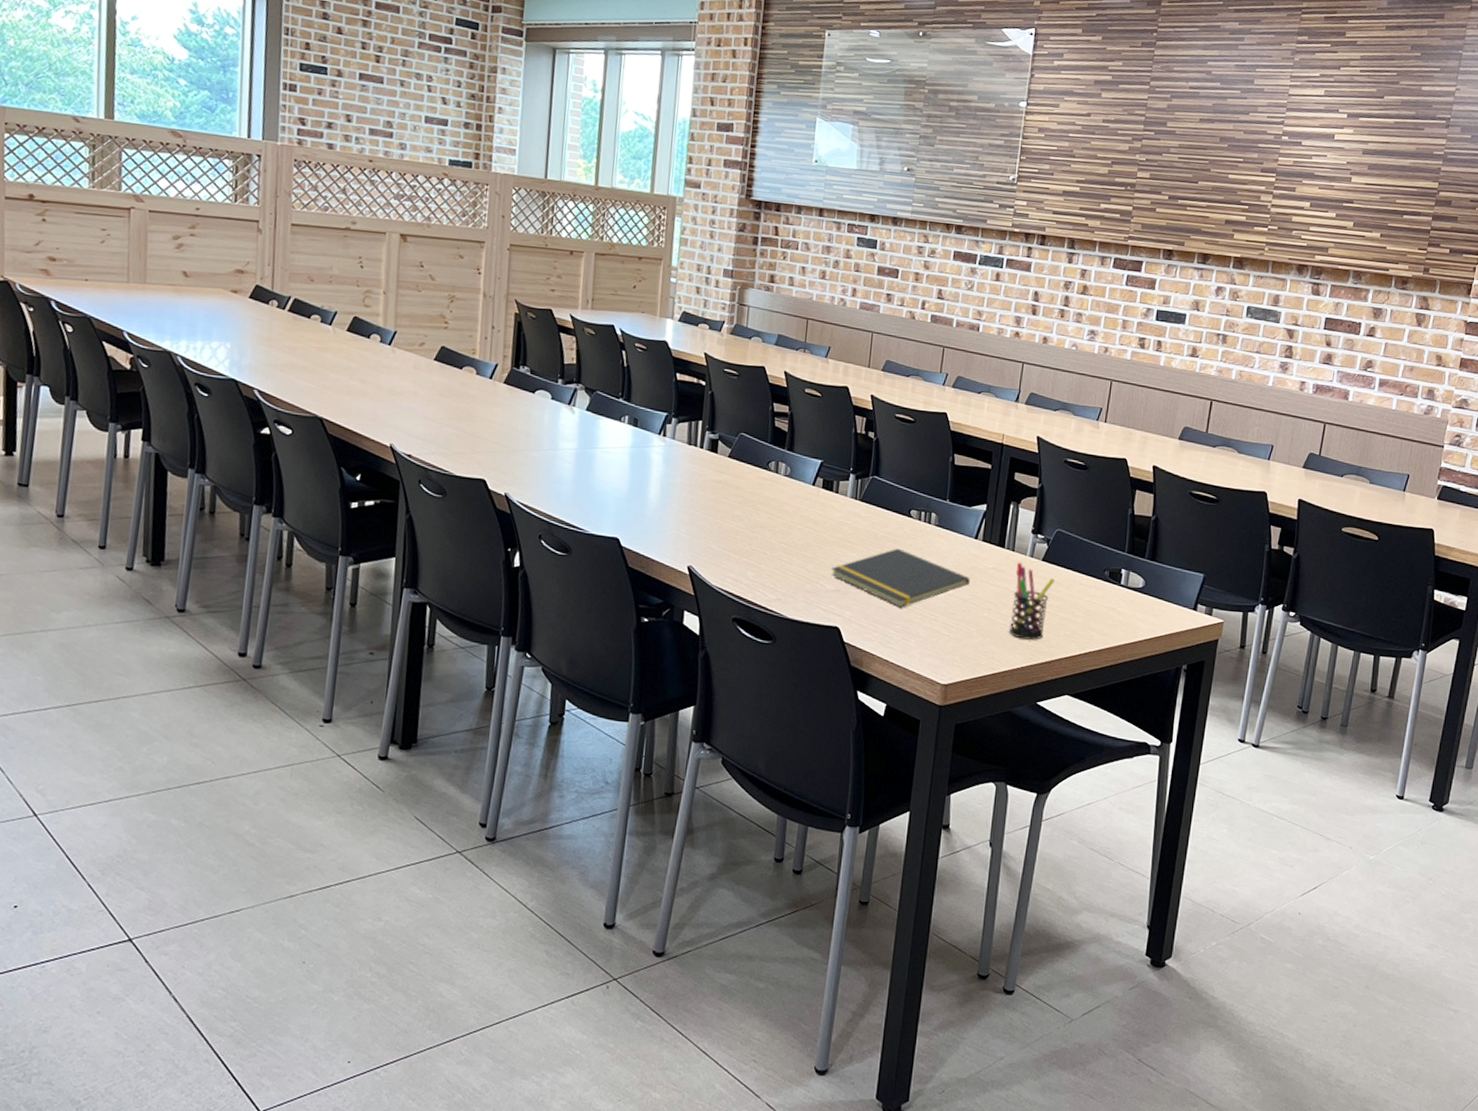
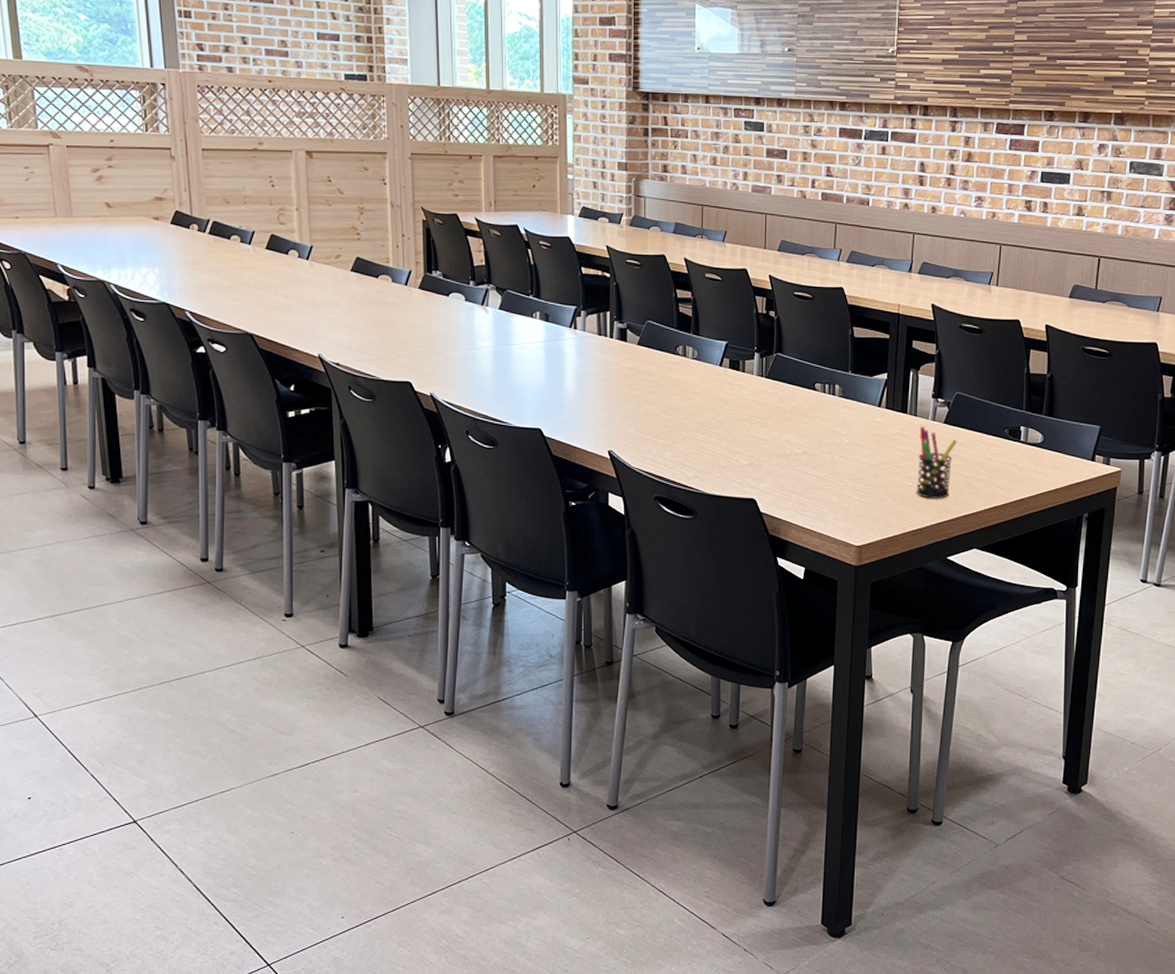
notepad: present [830,548,970,607] -> none [743,421,876,476]

